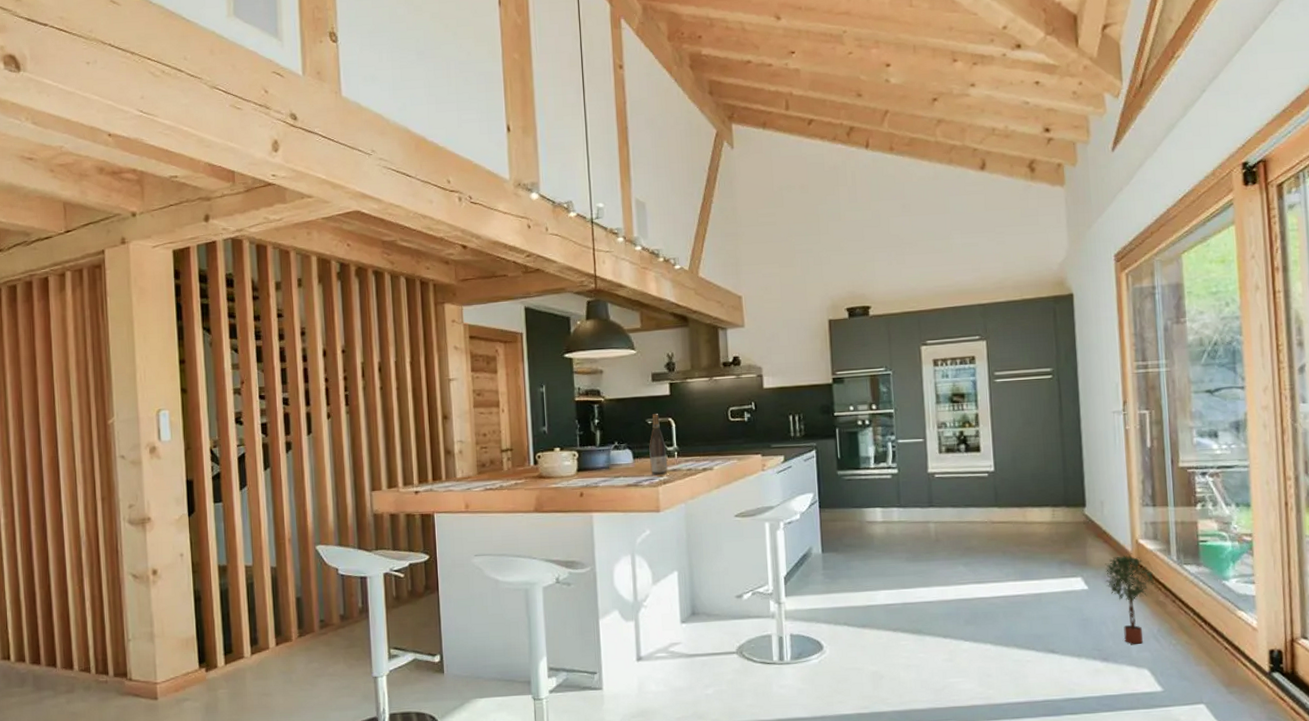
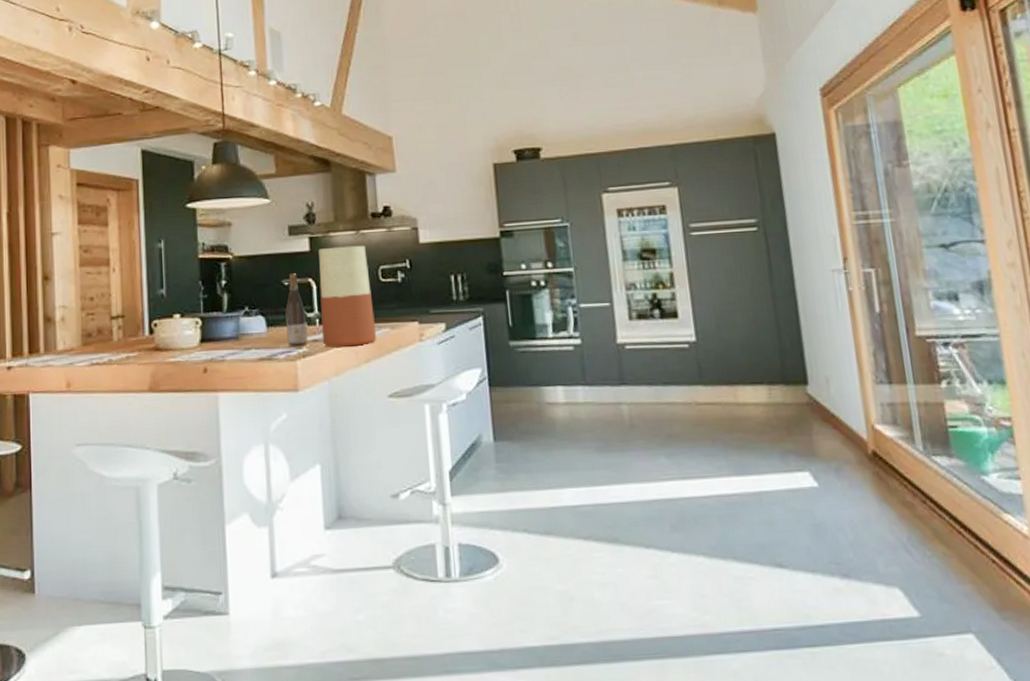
vase: none [677,390,726,476] -> present [318,245,377,348]
potted tree: present [1105,555,1155,644] -> none [837,444,899,556]

